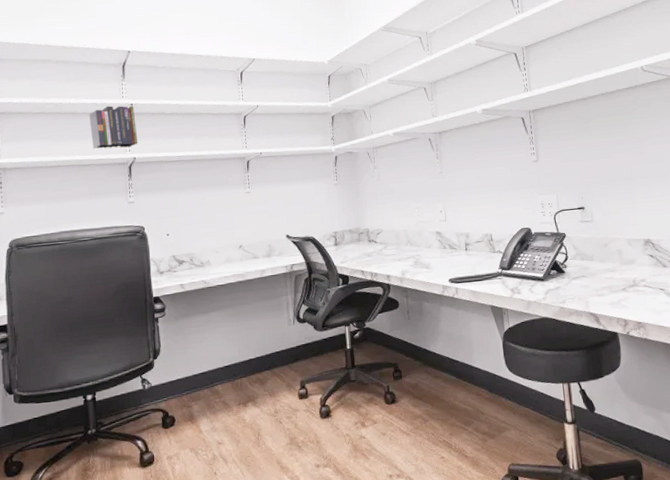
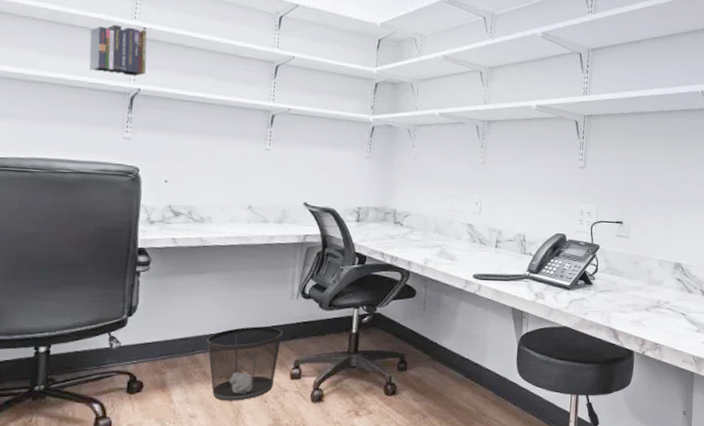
waste bin: none [221,352,286,426] -> present [206,326,283,401]

